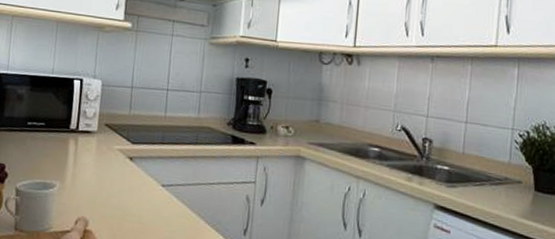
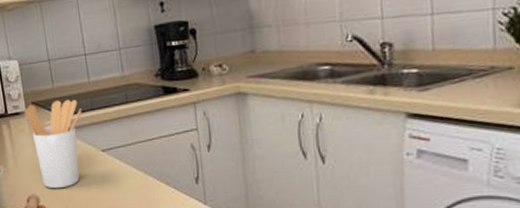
utensil holder: none [95,125,152,216] -> present [24,99,82,189]

